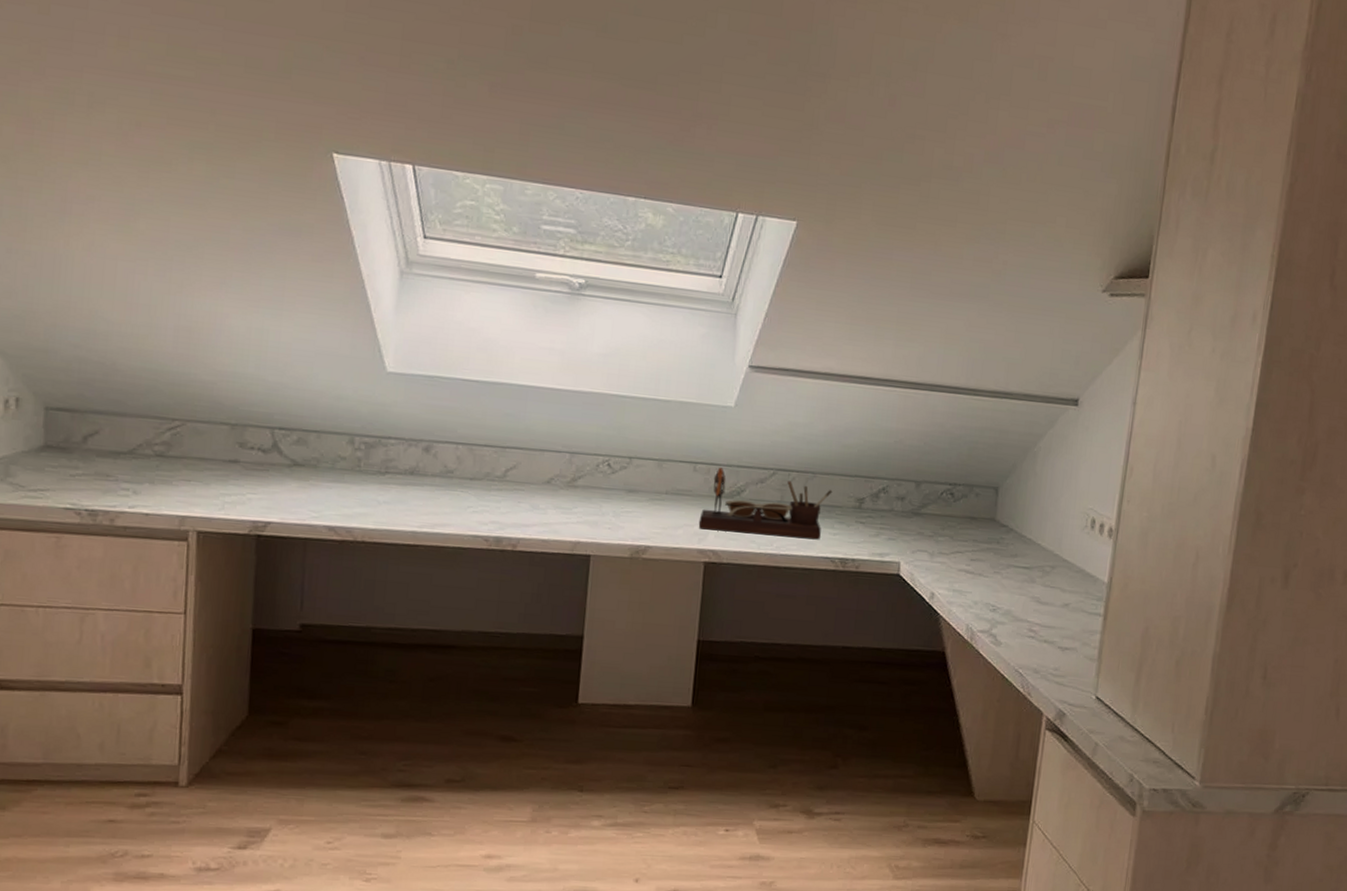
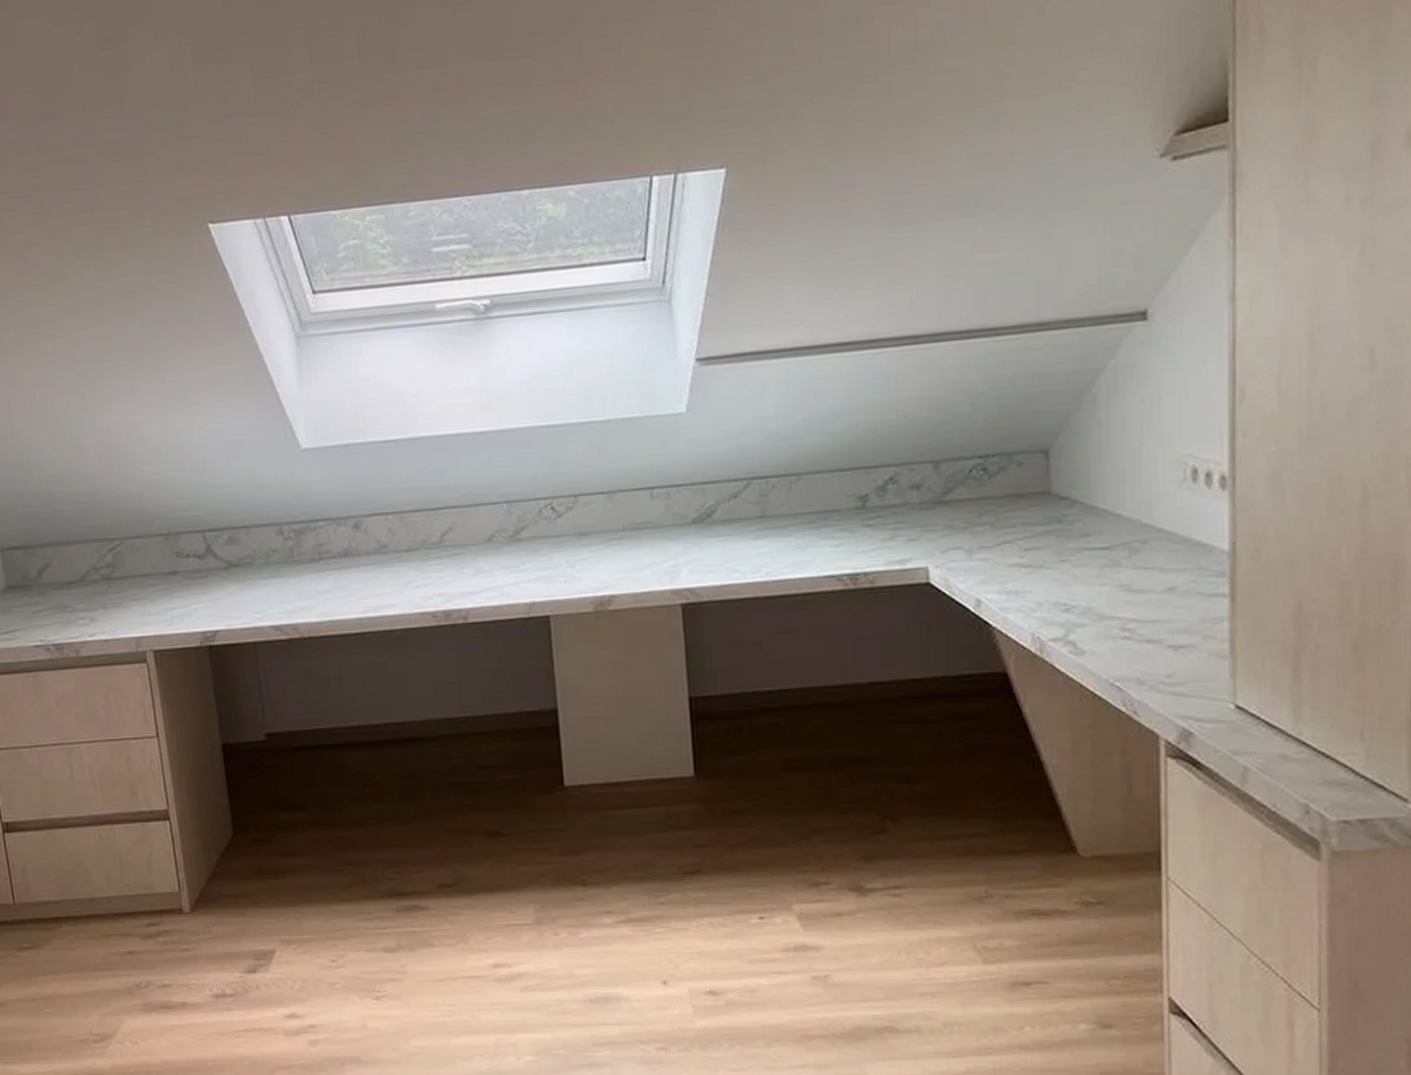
desk organizer: present [698,467,833,540] -> none [666,488,826,566]

